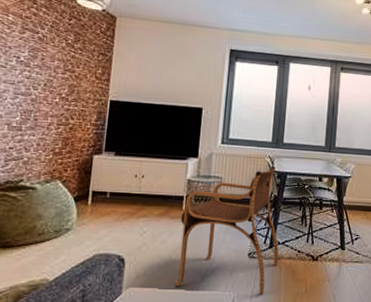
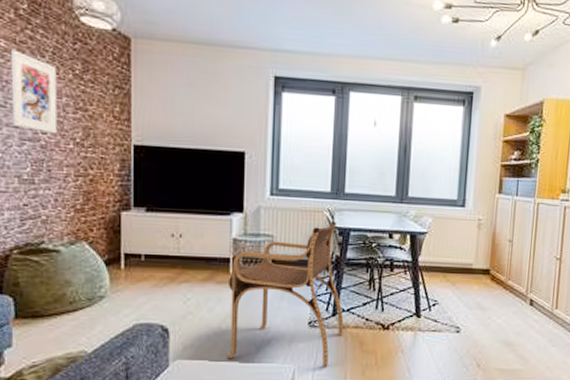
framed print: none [9,23,53,90] -> present [10,50,58,134]

